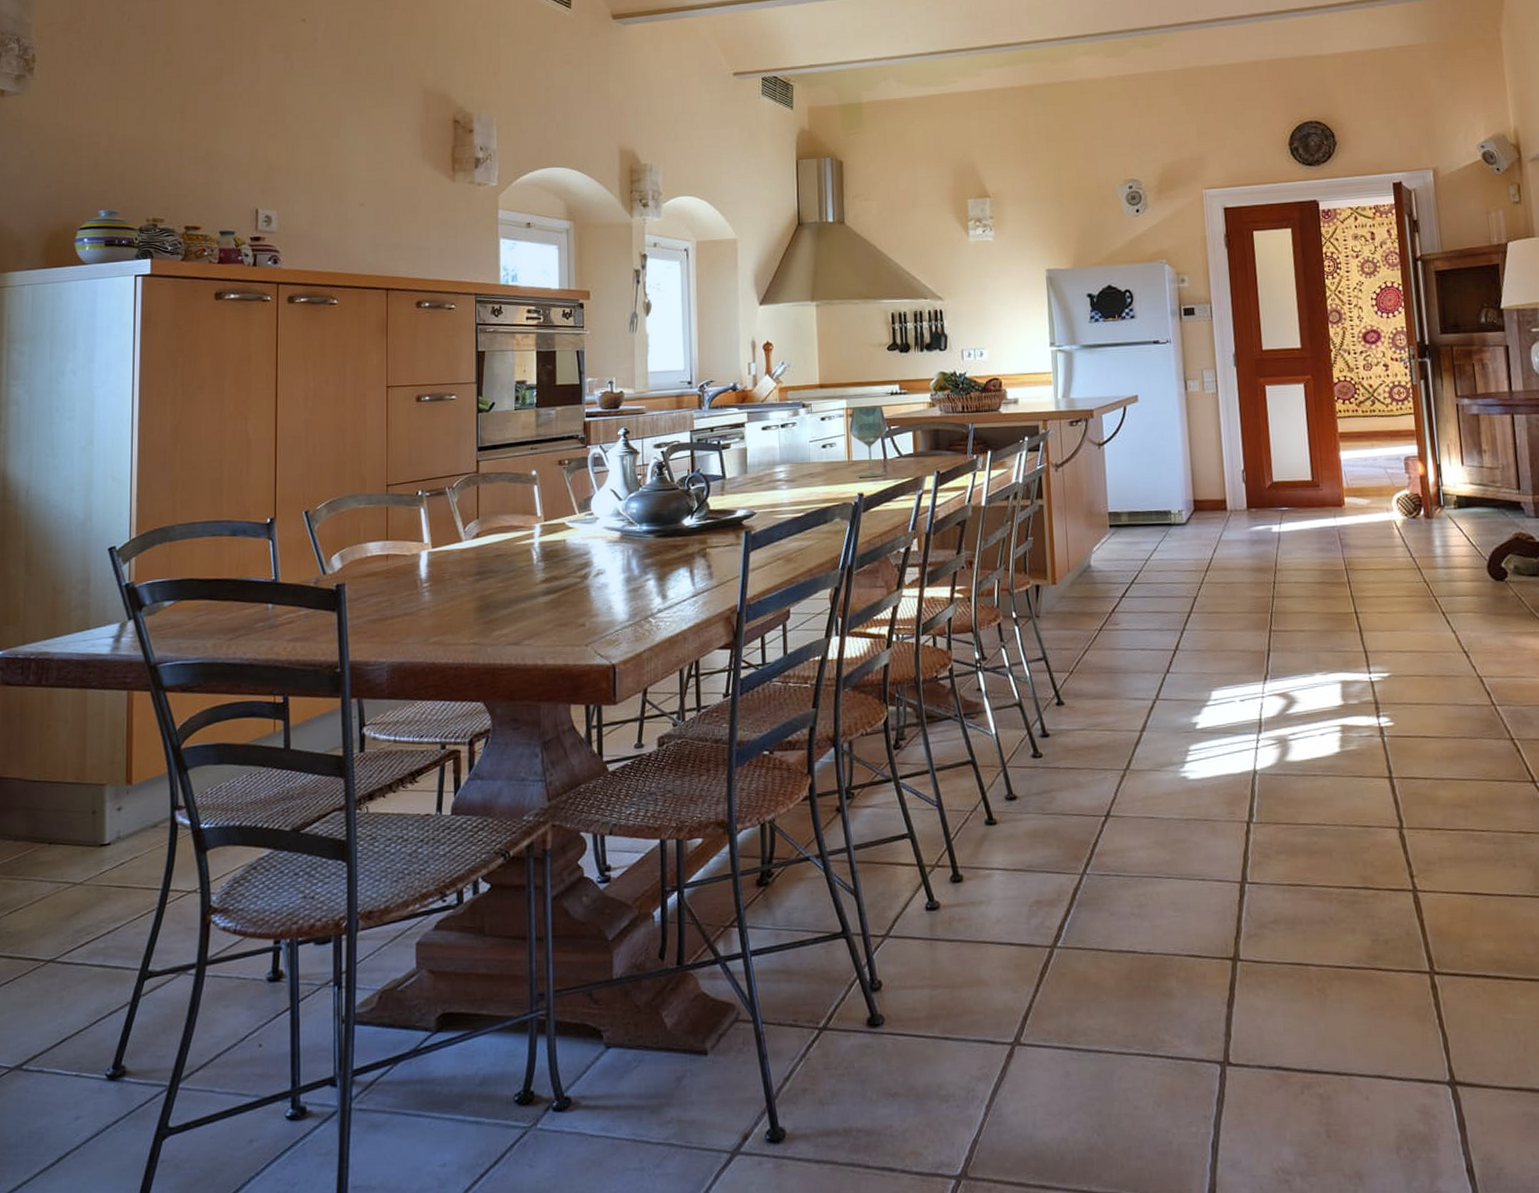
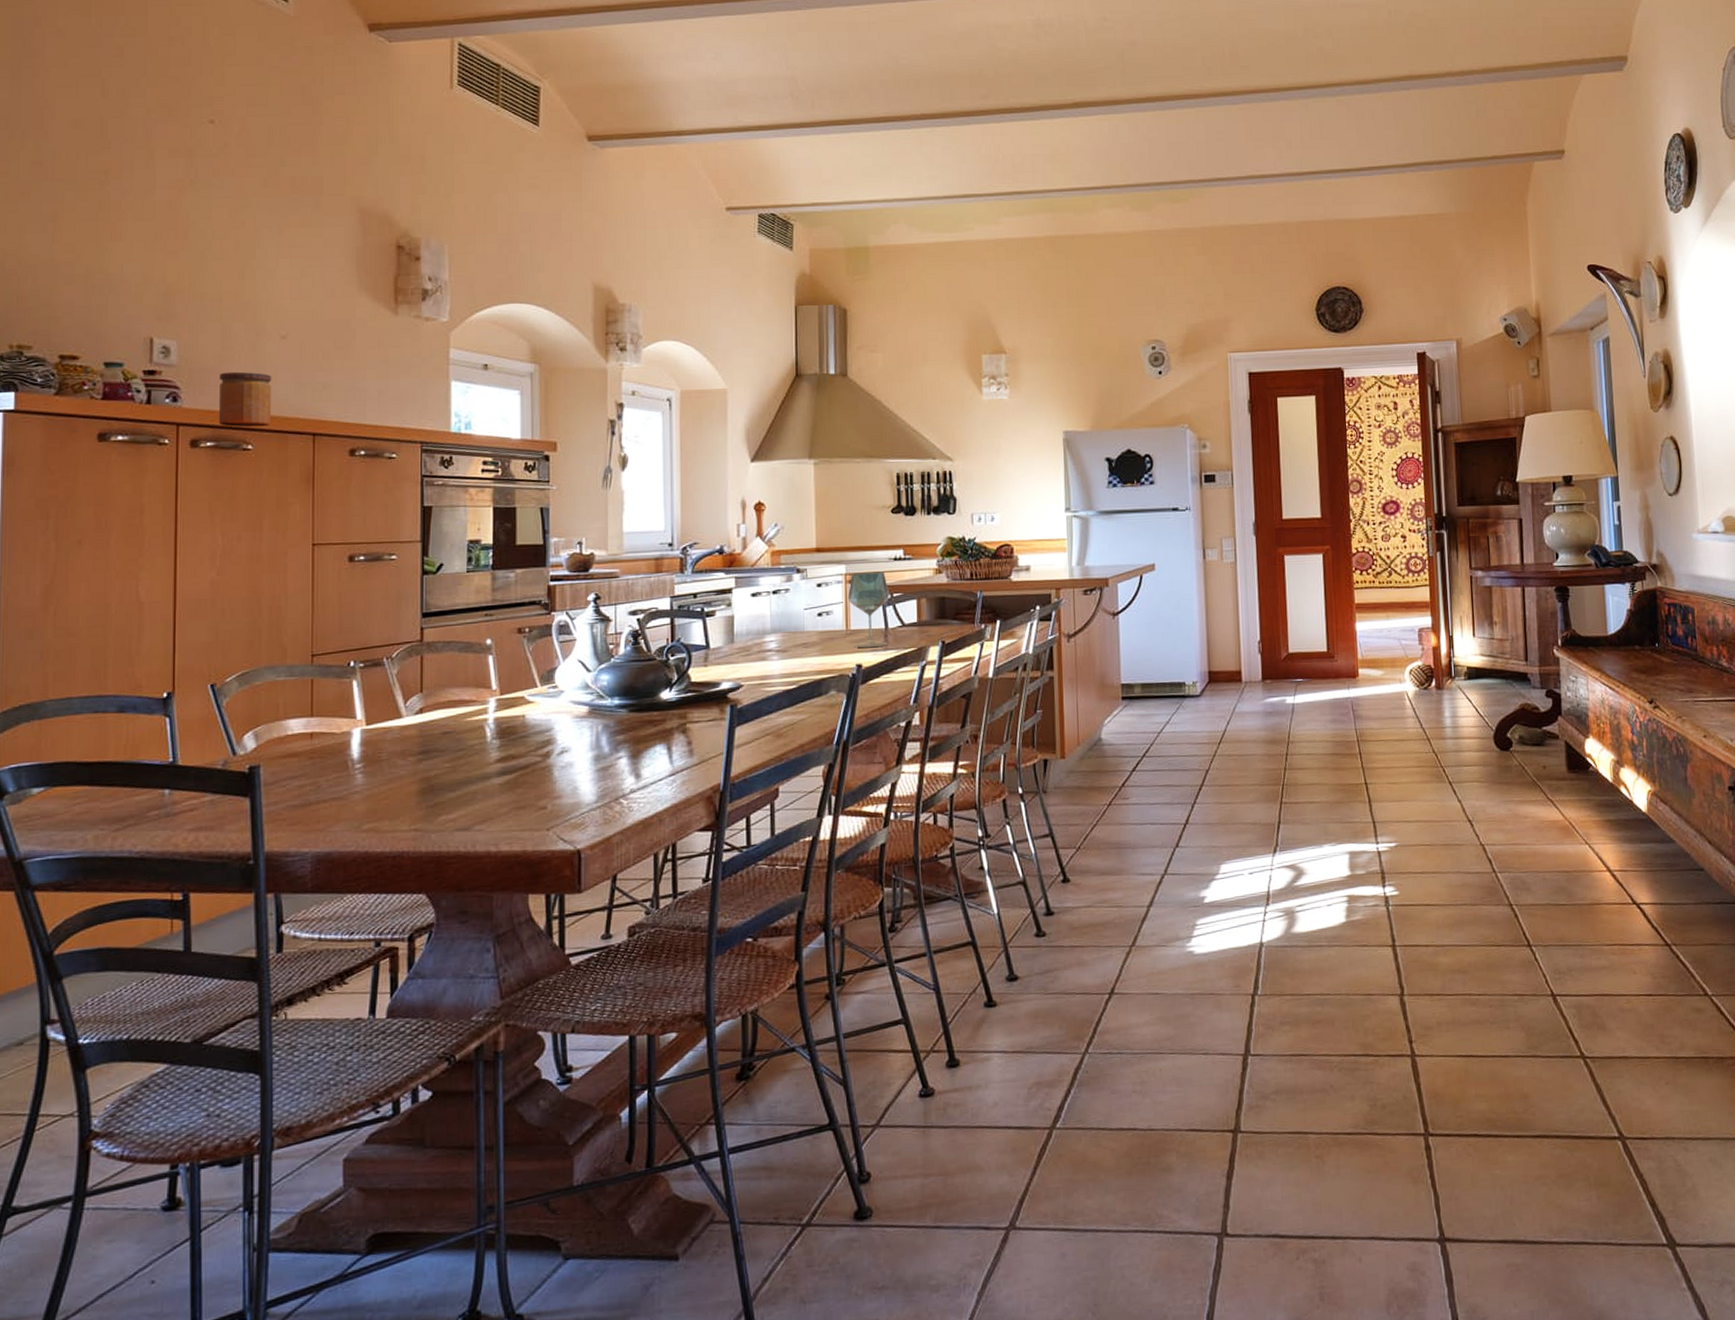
jar: none [310,235,353,285] -> present [218,371,272,428]

